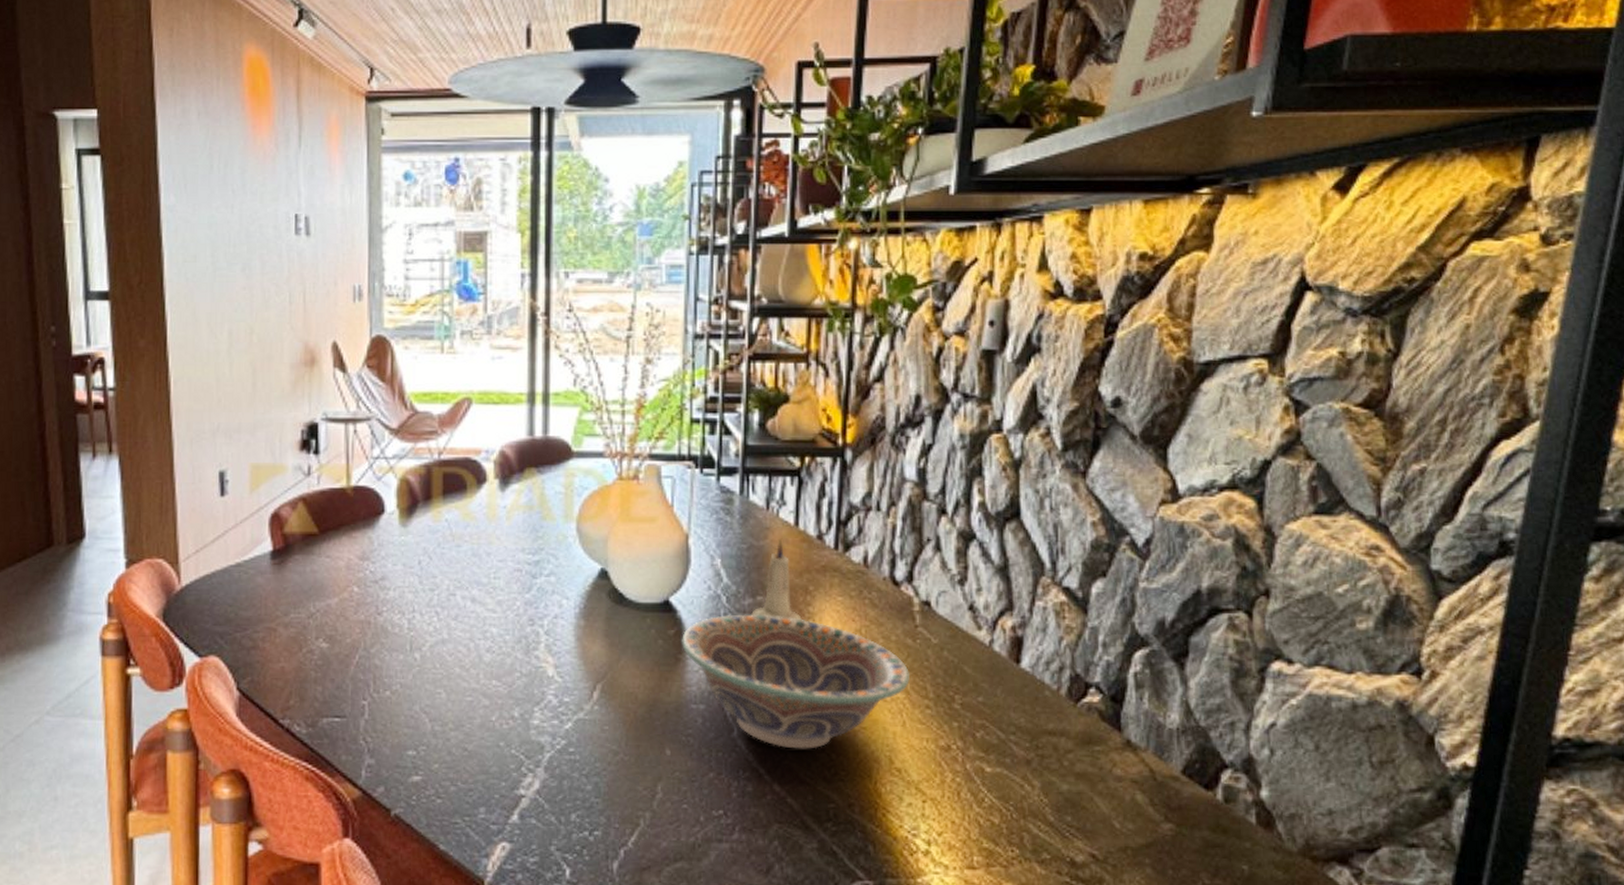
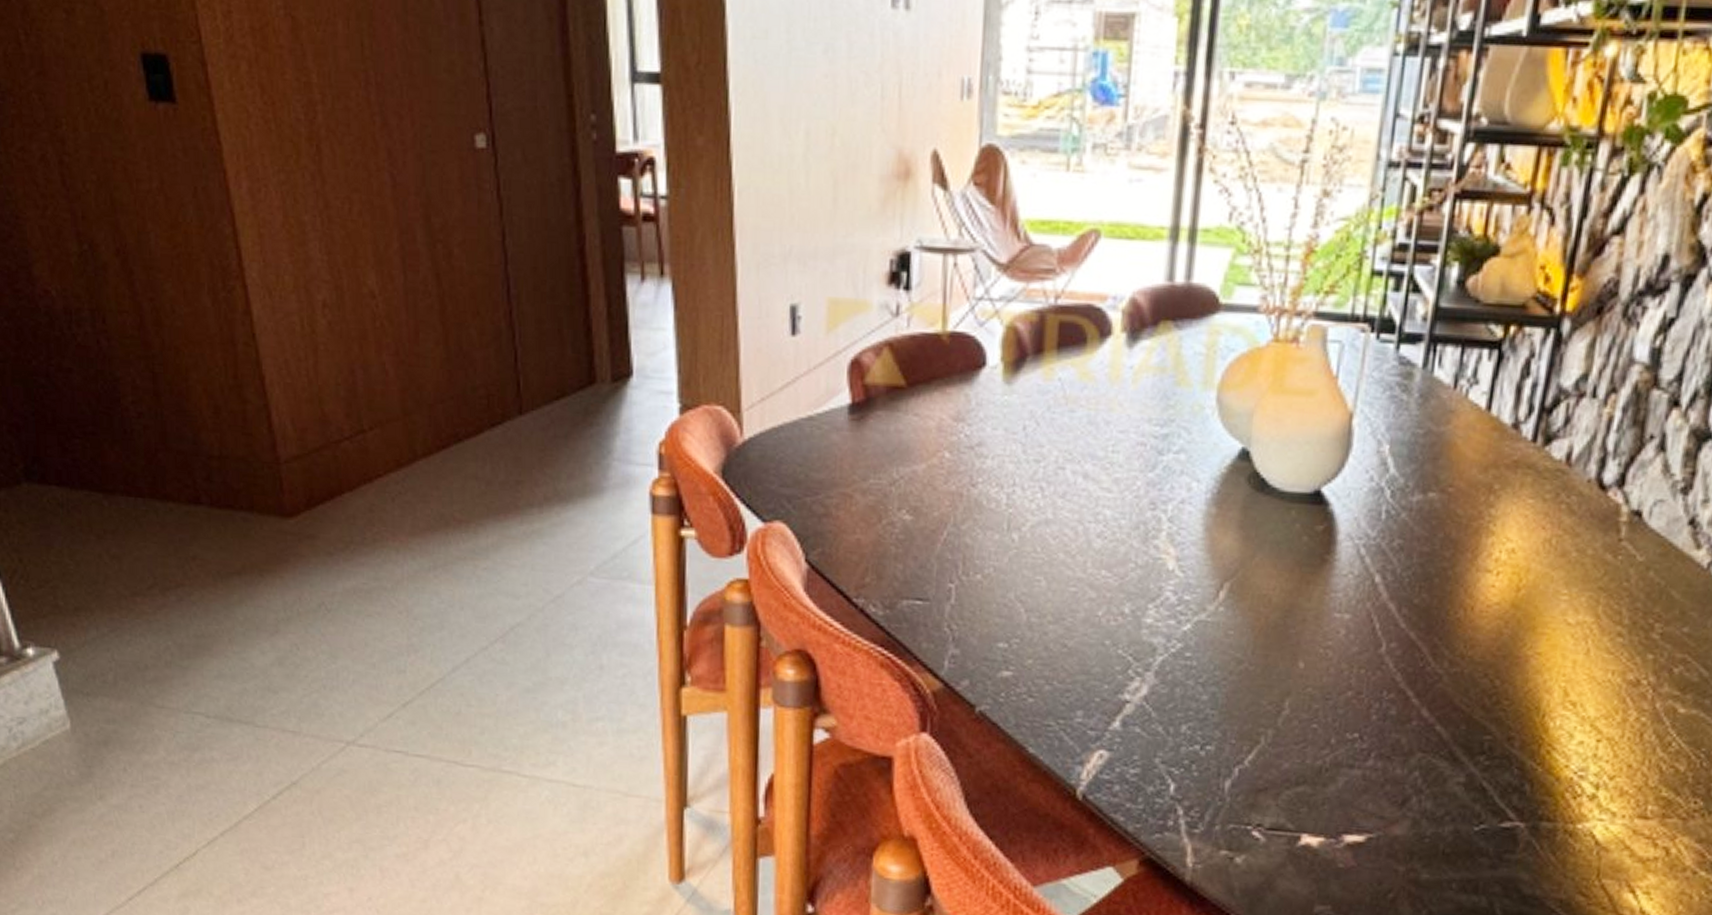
decorative bowl: present [680,614,911,749] -> none [1329,511,1605,673]
candle: present [751,539,802,621] -> none [1419,426,1481,525]

